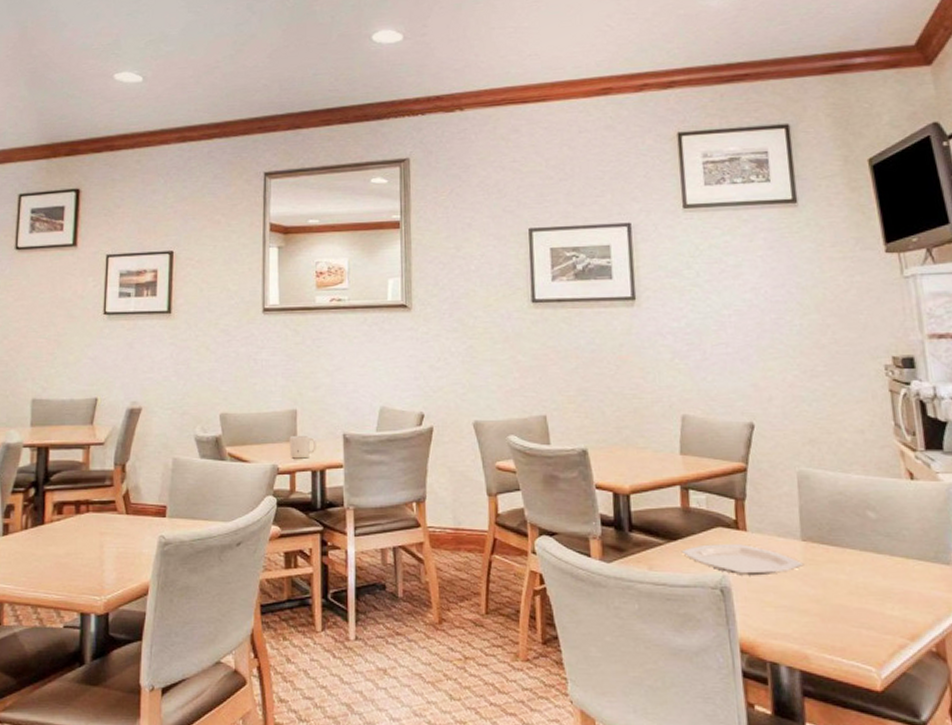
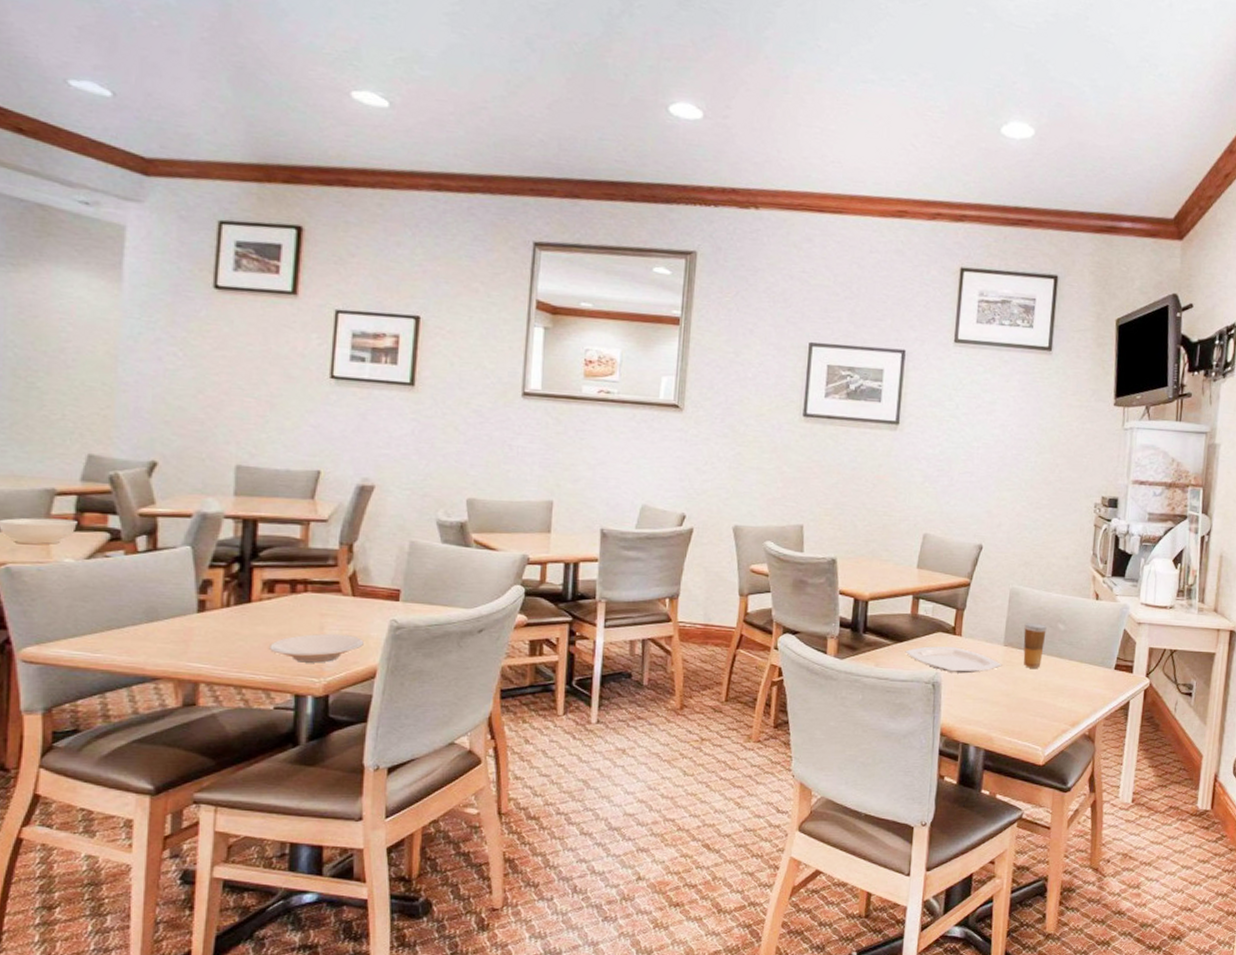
saucer: none [58,551,137,581] -> present [268,633,364,663]
mug: present [289,435,316,459] -> none [542,526,572,551]
beverage cup: none [823,512,854,567] -> present [1023,623,1047,668]

